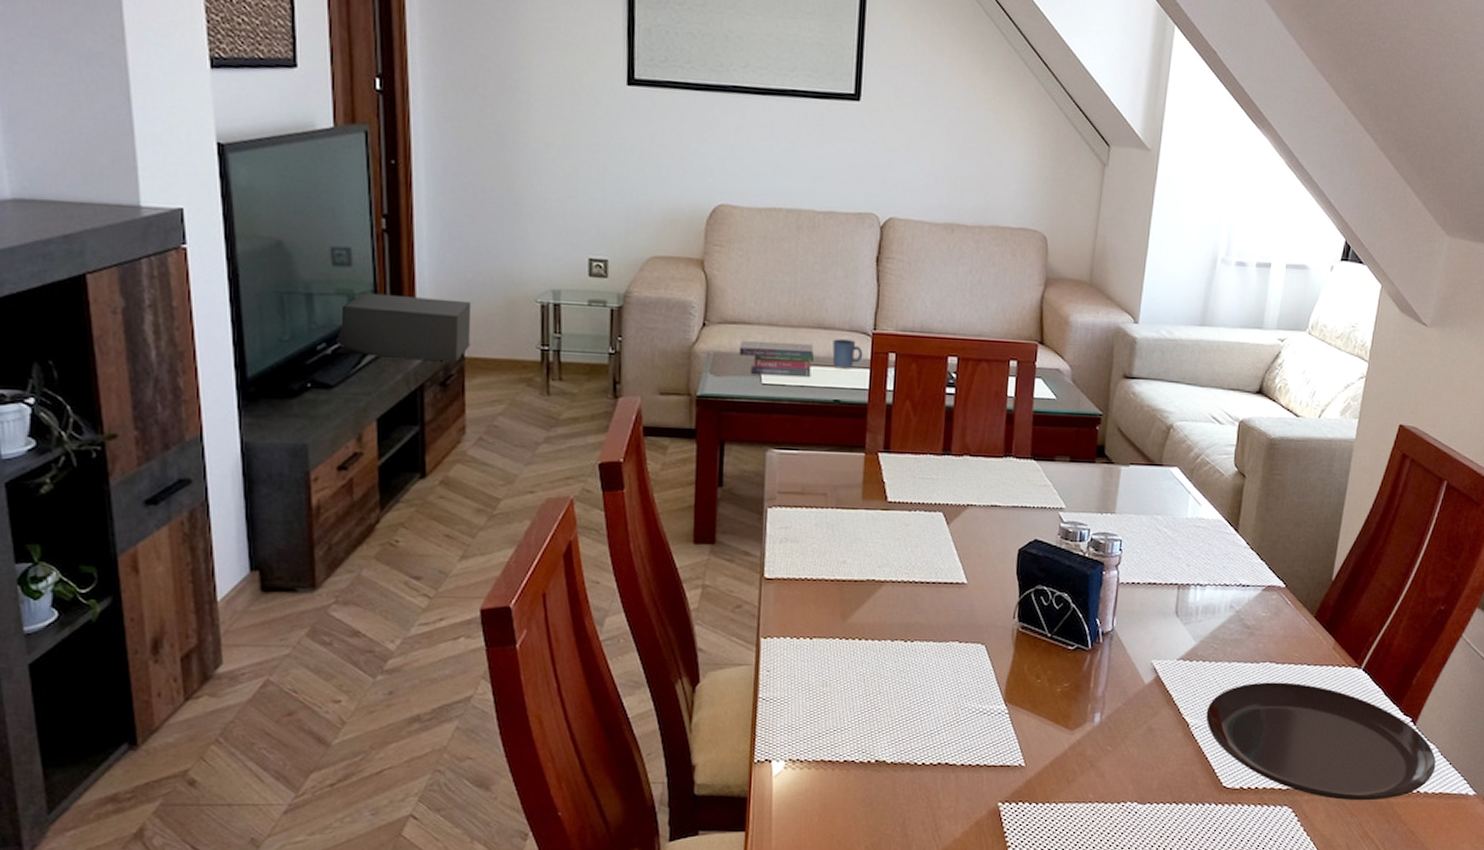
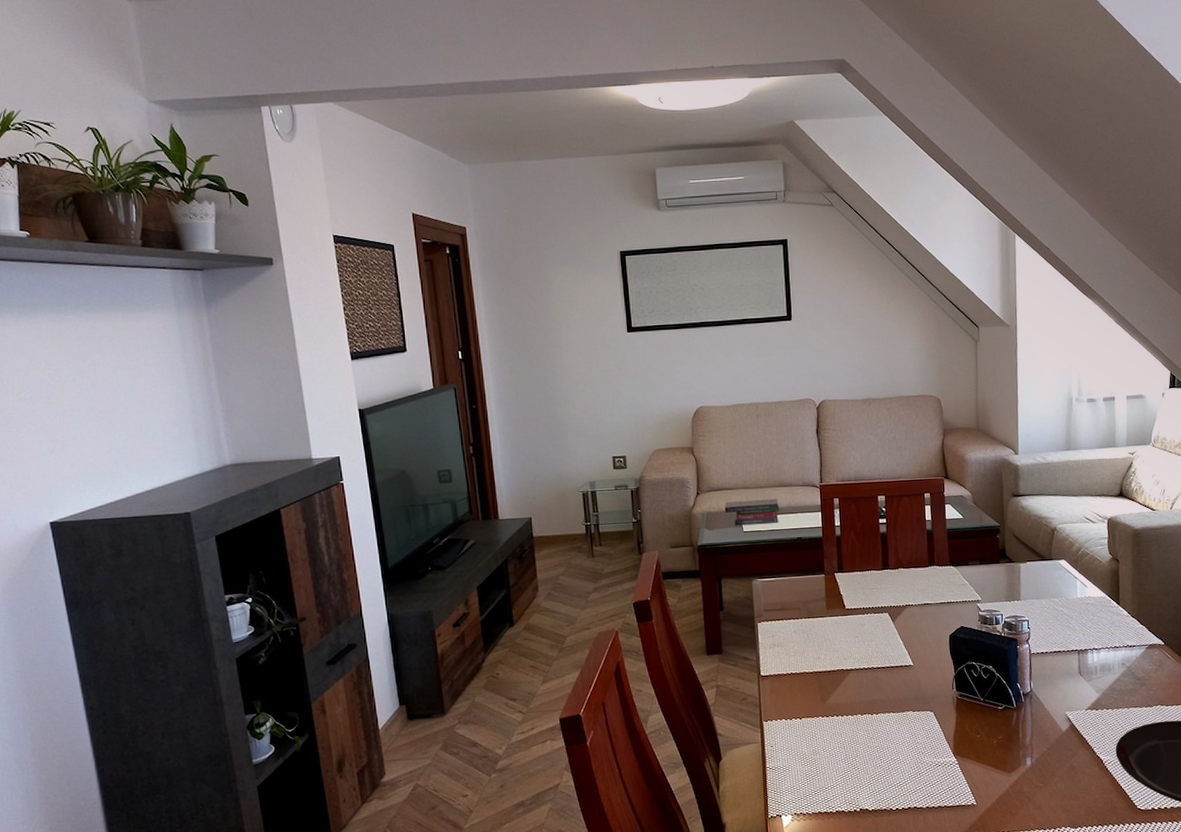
decorative box: present [336,292,472,363] -> none [446,497,537,544]
mug: present [832,339,863,369] -> none [792,492,815,514]

